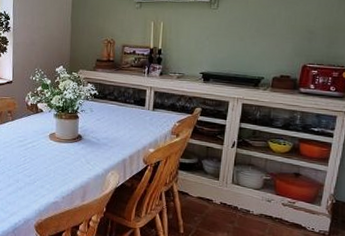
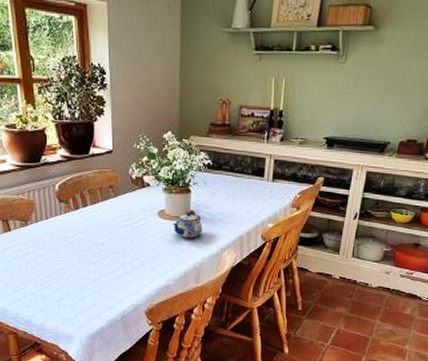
teapot: none [62,135,89,159] -> present [173,212,203,238]

